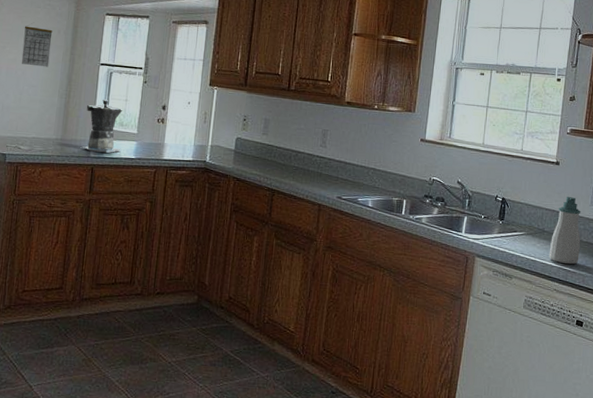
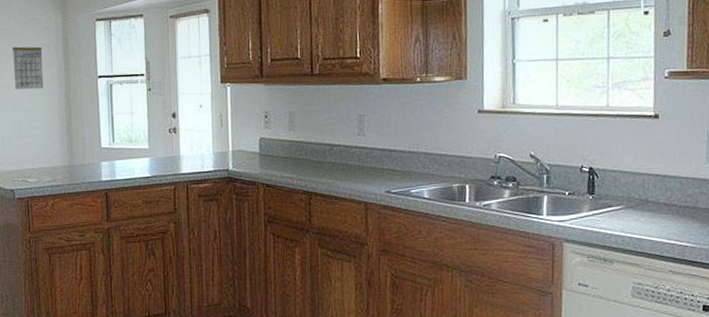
coffee maker: present [83,99,123,153] -> none [90,115,134,175]
soap bottle: present [549,197,581,265] -> none [657,155,698,239]

